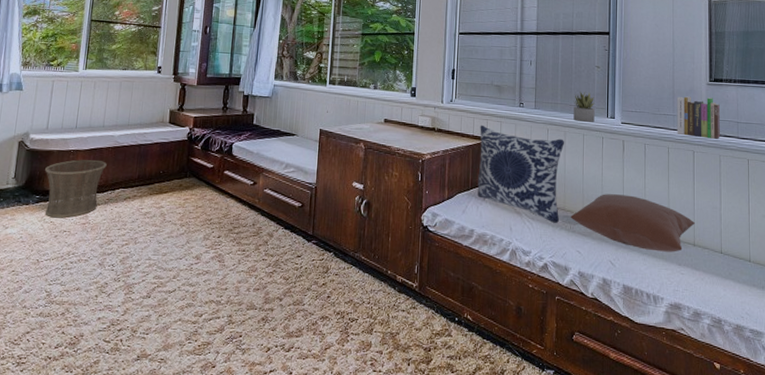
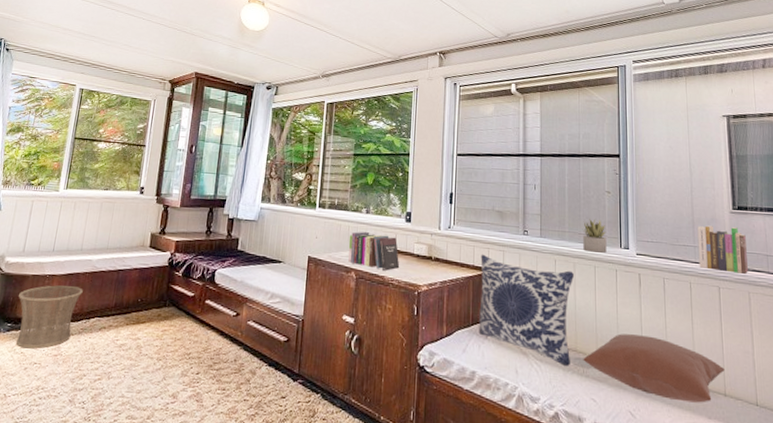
books: none [357,105,405,141] -> present [348,231,400,271]

